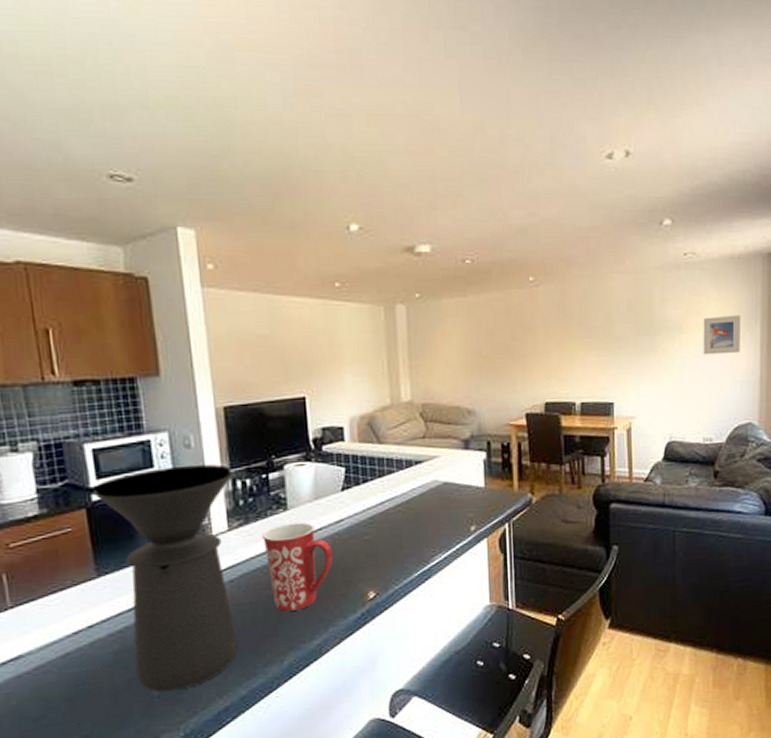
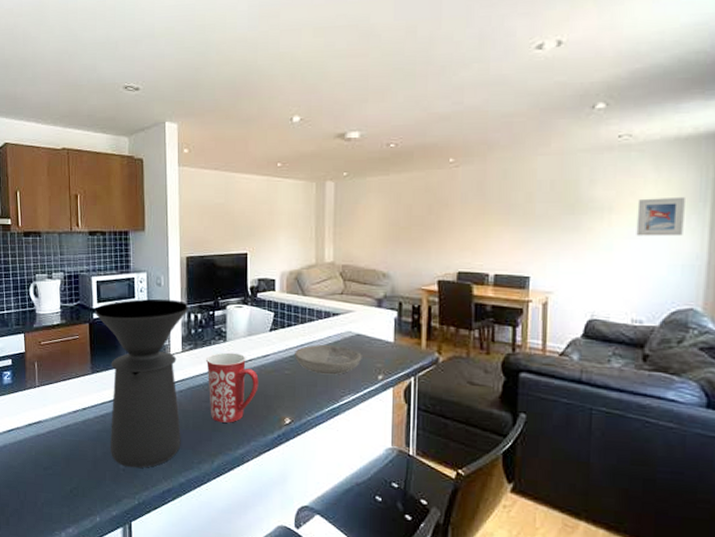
bowl: none [374,498,452,535] -> present [295,344,362,375]

